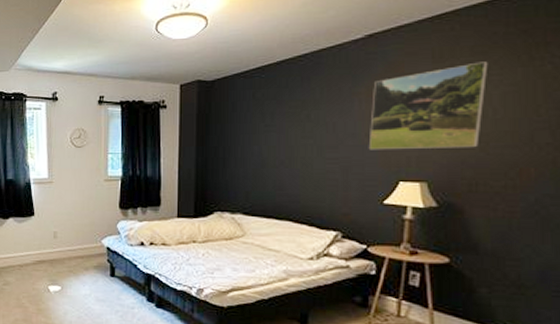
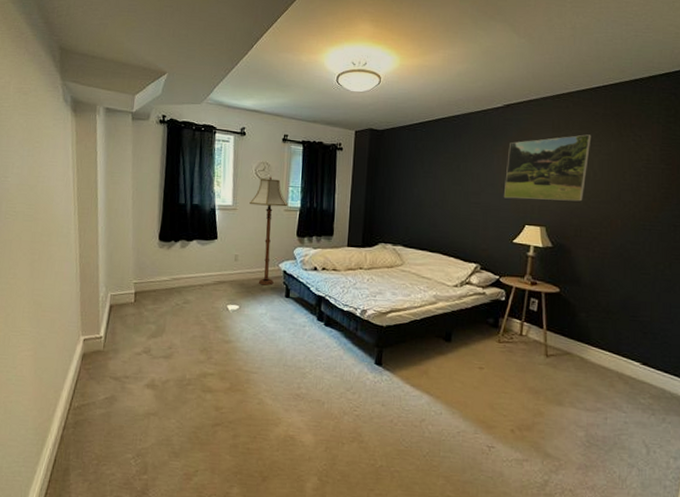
floor lamp: none [66,144,107,264] -> present [249,176,288,286]

